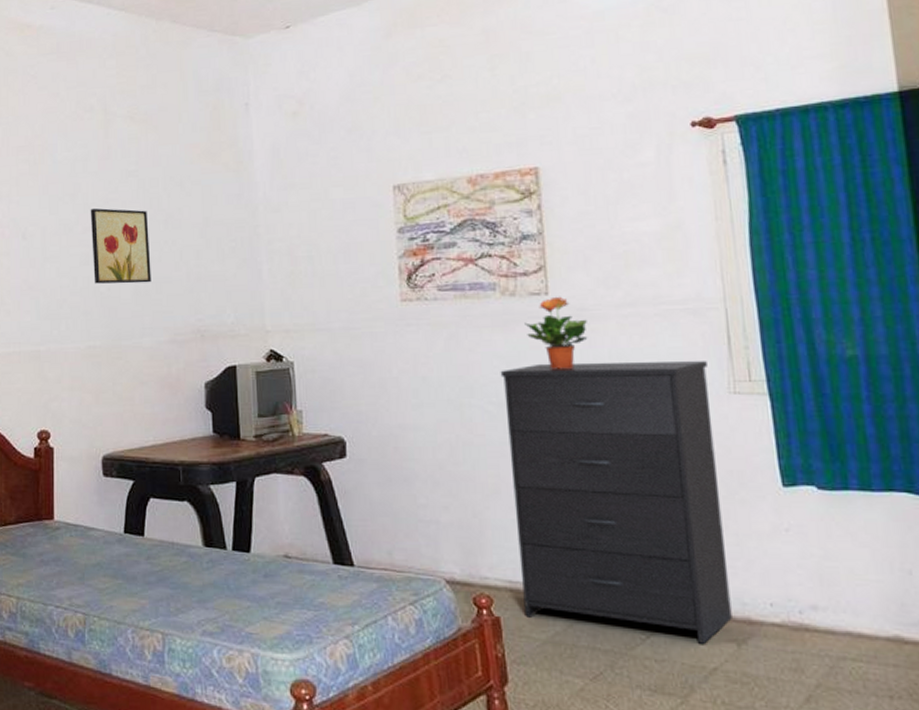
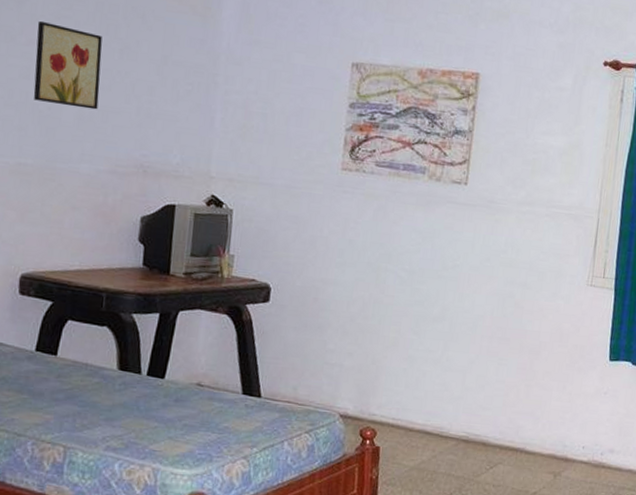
dresser: present [500,361,732,644] -> none [400,242,576,474]
potted plant: present [525,296,588,370] -> none [443,187,494,250]

